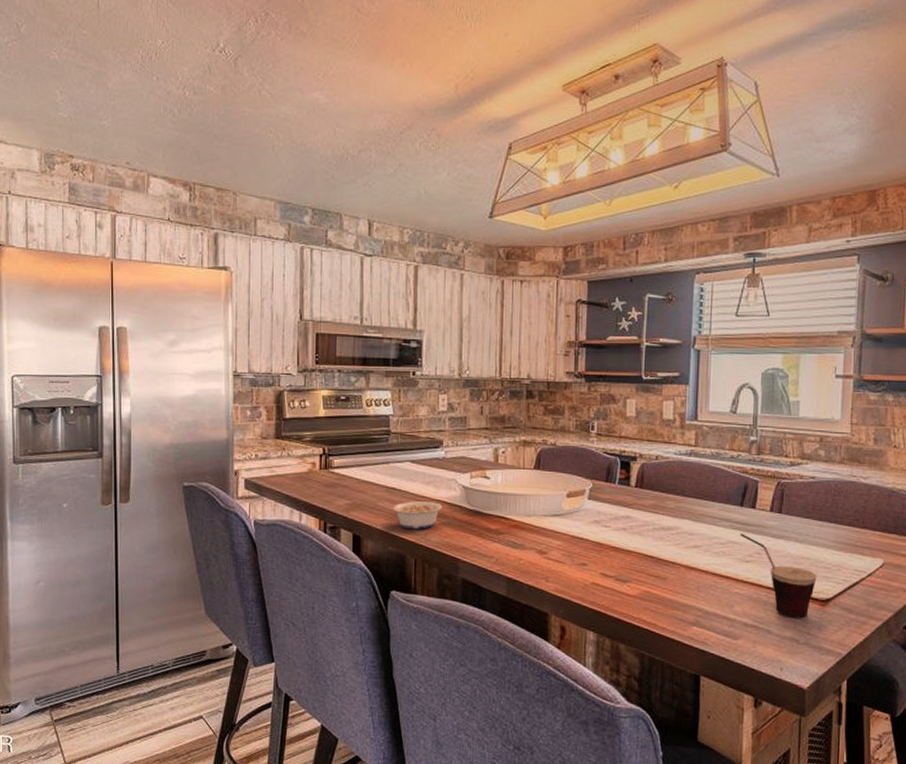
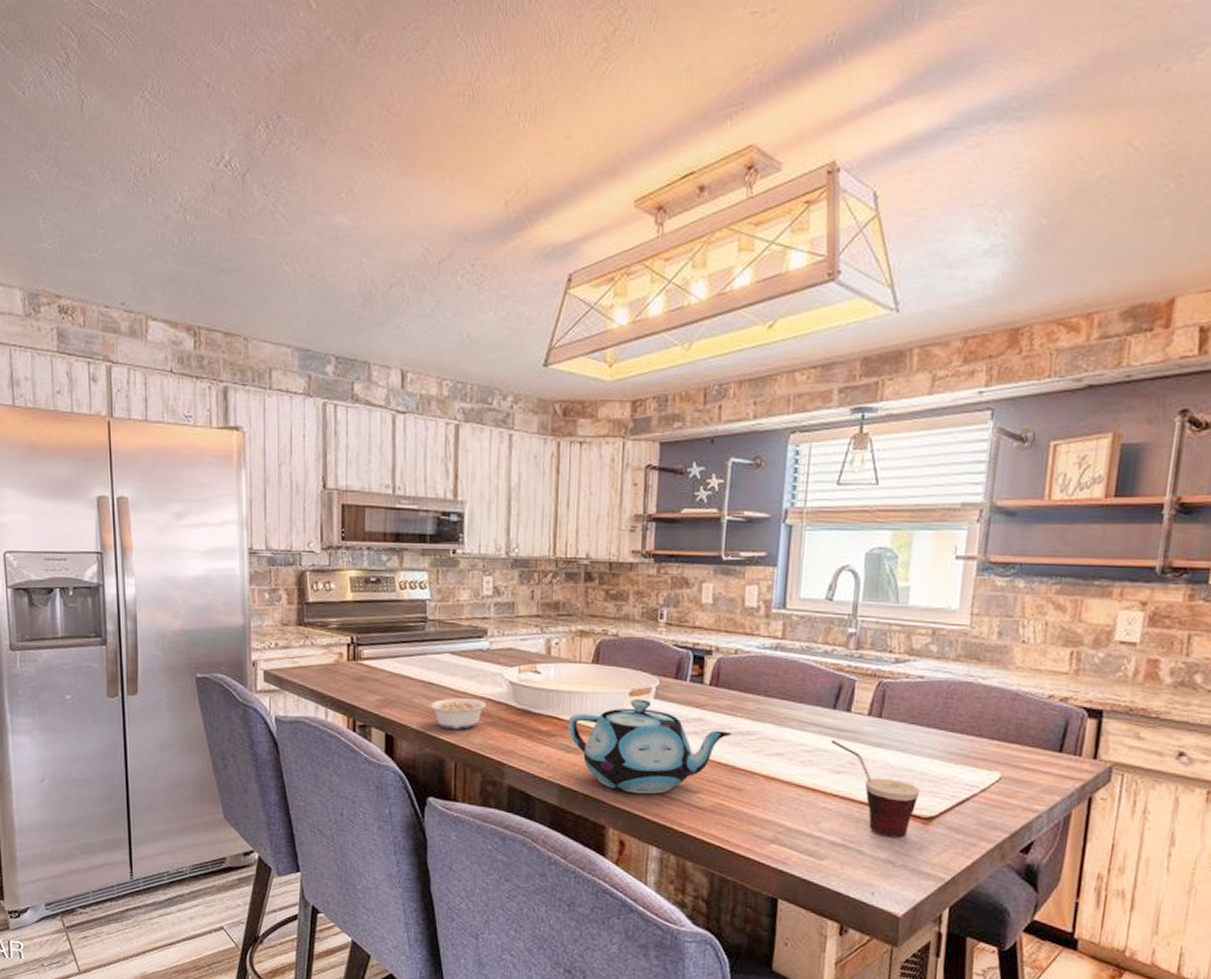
teapot: none [514,500,655,584] -> present [567,699,731,795]

